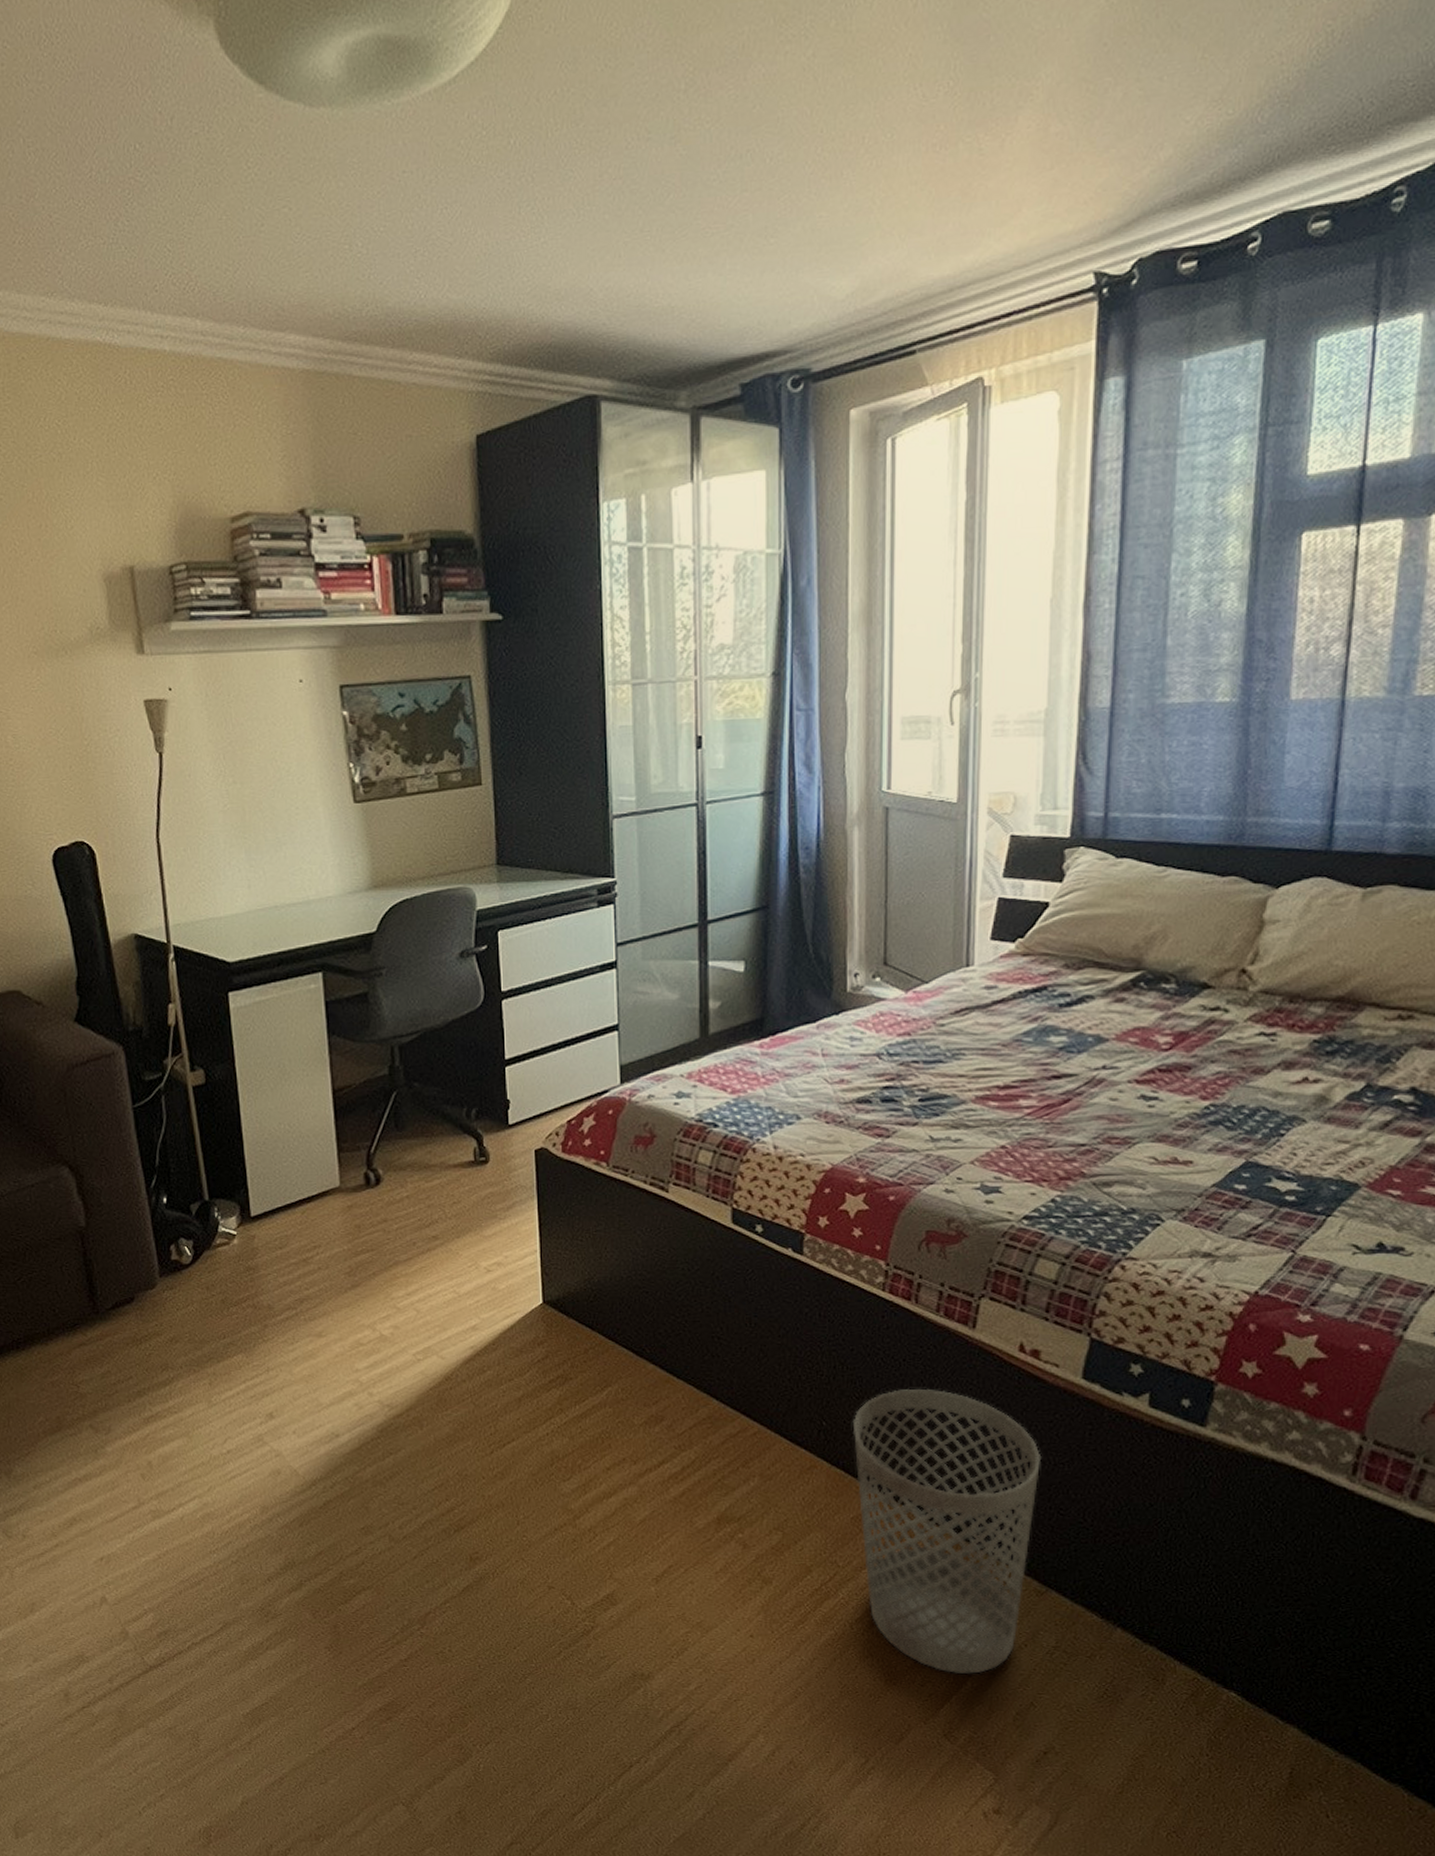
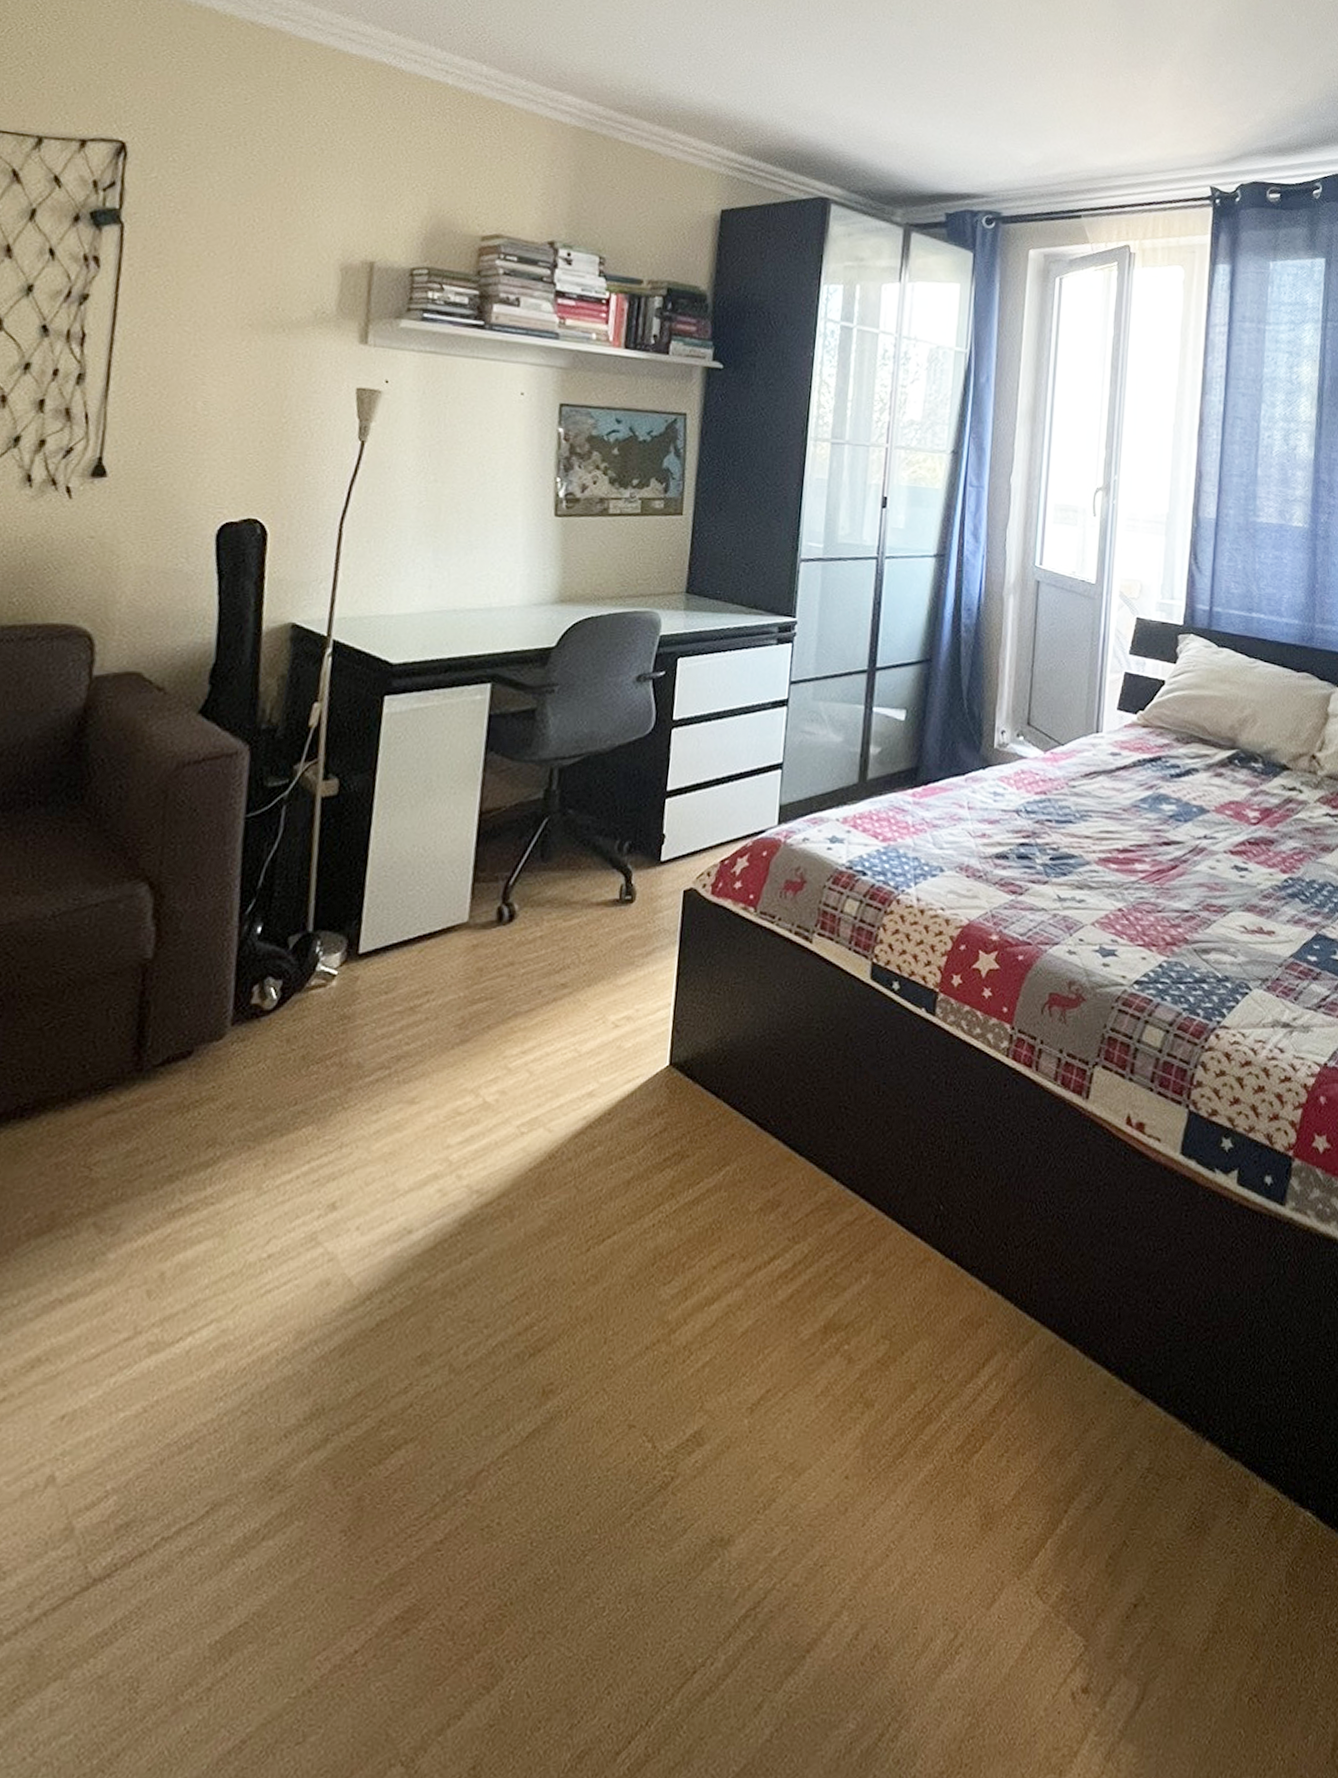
wastebasket: present [852,1388,1042,1674] -> none [968,1166,1143,1510]

